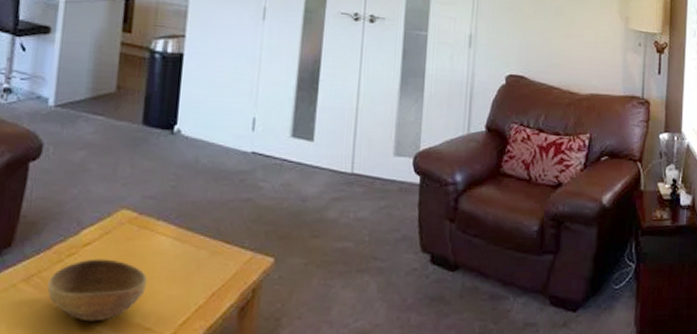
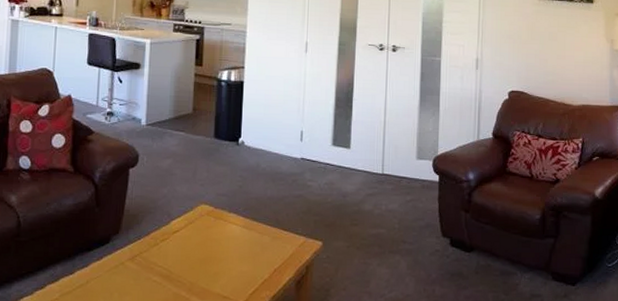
bowl: present [47,258,148,322] -> none [147,243,224,291]

